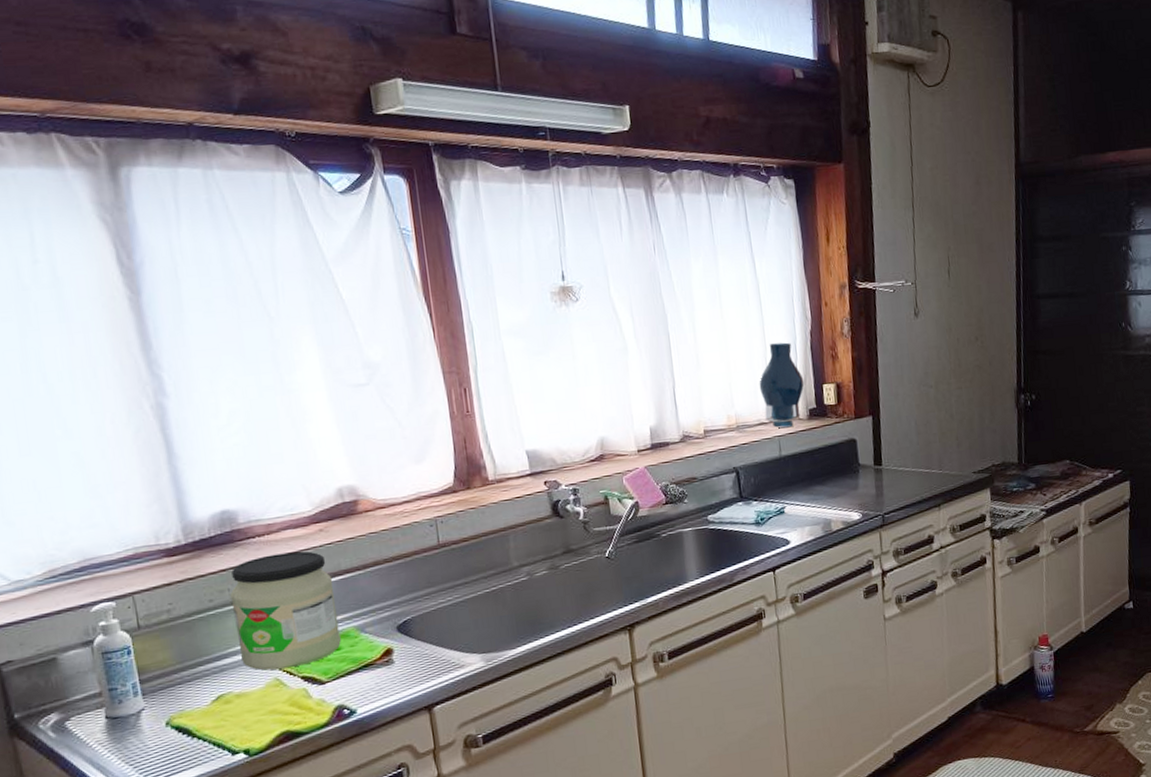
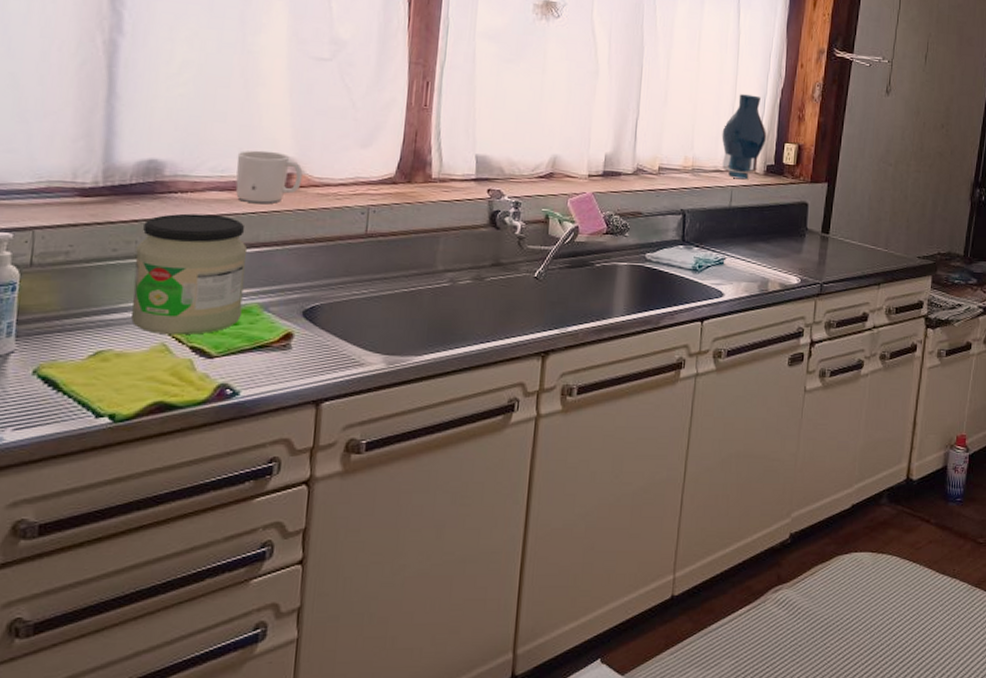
mug: none [301,482,368,535] -> present [235,150,303,204]

